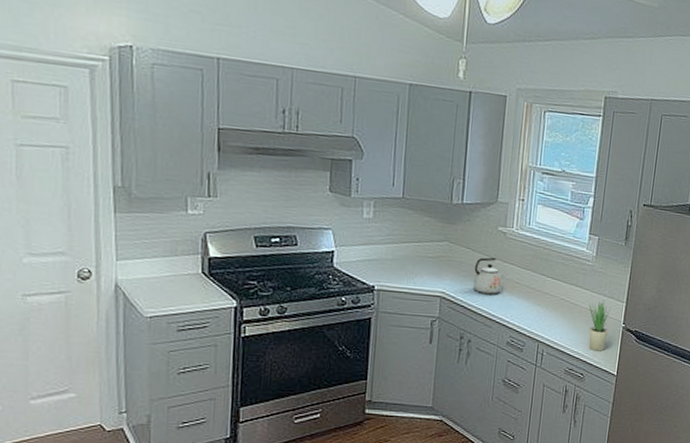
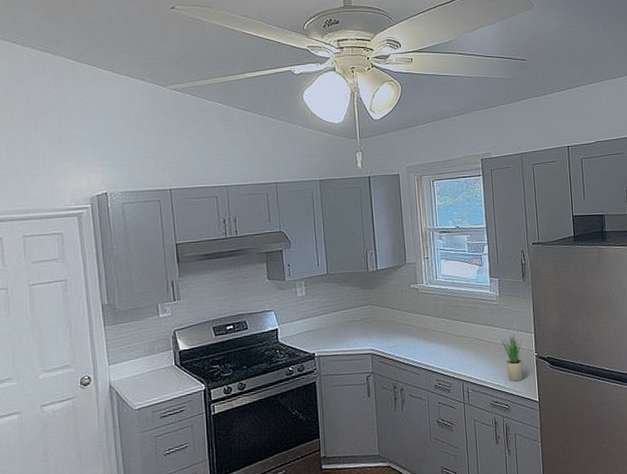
kettle: present [473,257,506,294] -> none [396,311,424,345]

